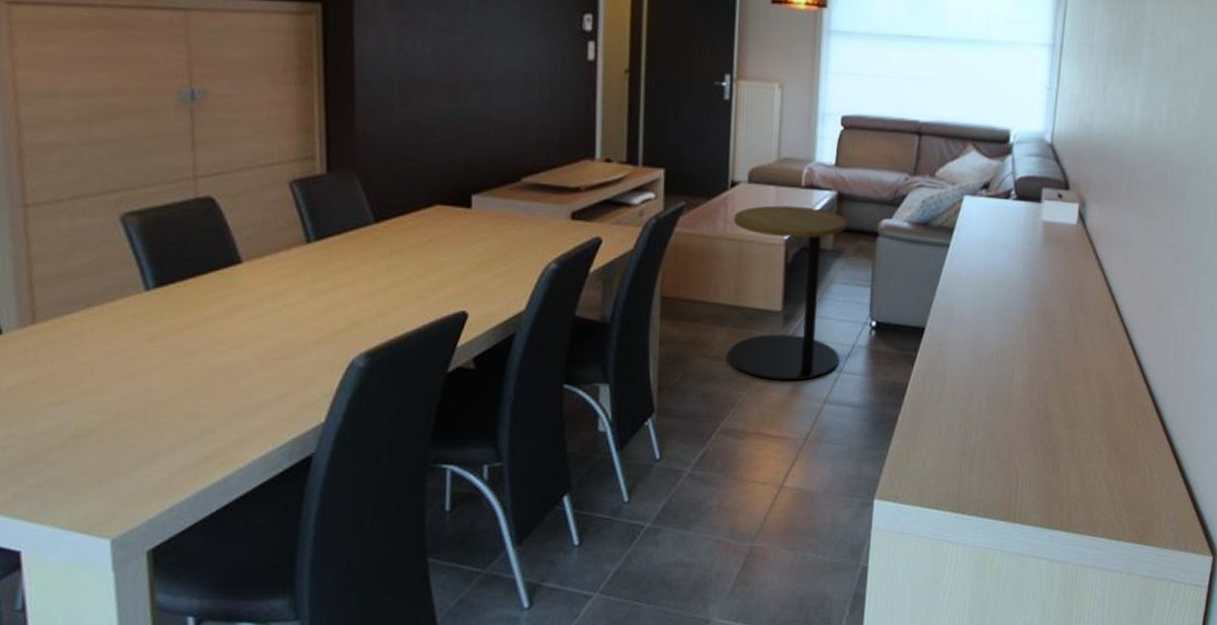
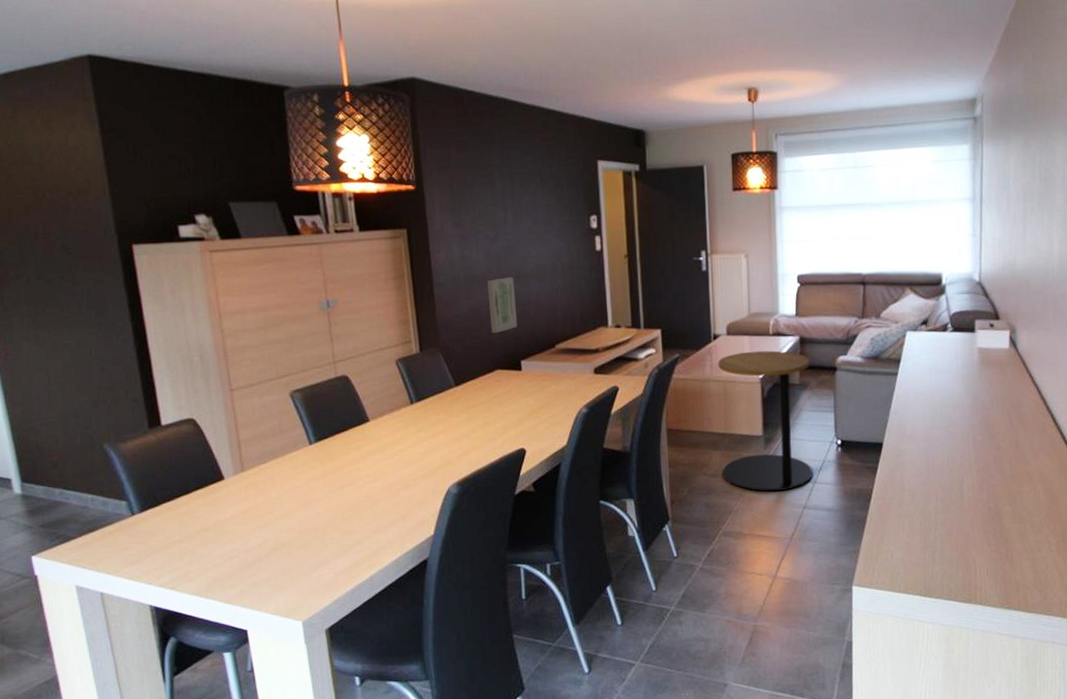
wall art: none [432,83,472,157] -> present [487,277,518,334]

